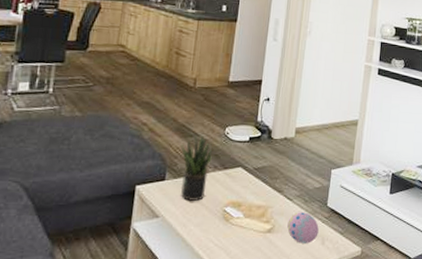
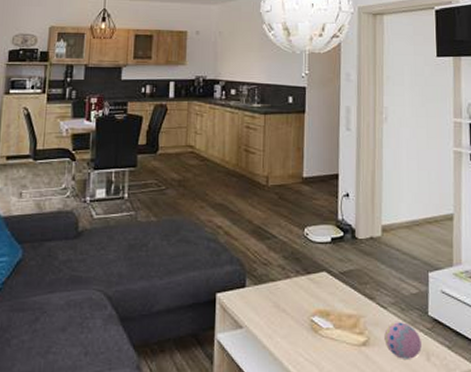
potted plant: present [180,135,213,201] -> none [259,238,293,309]

